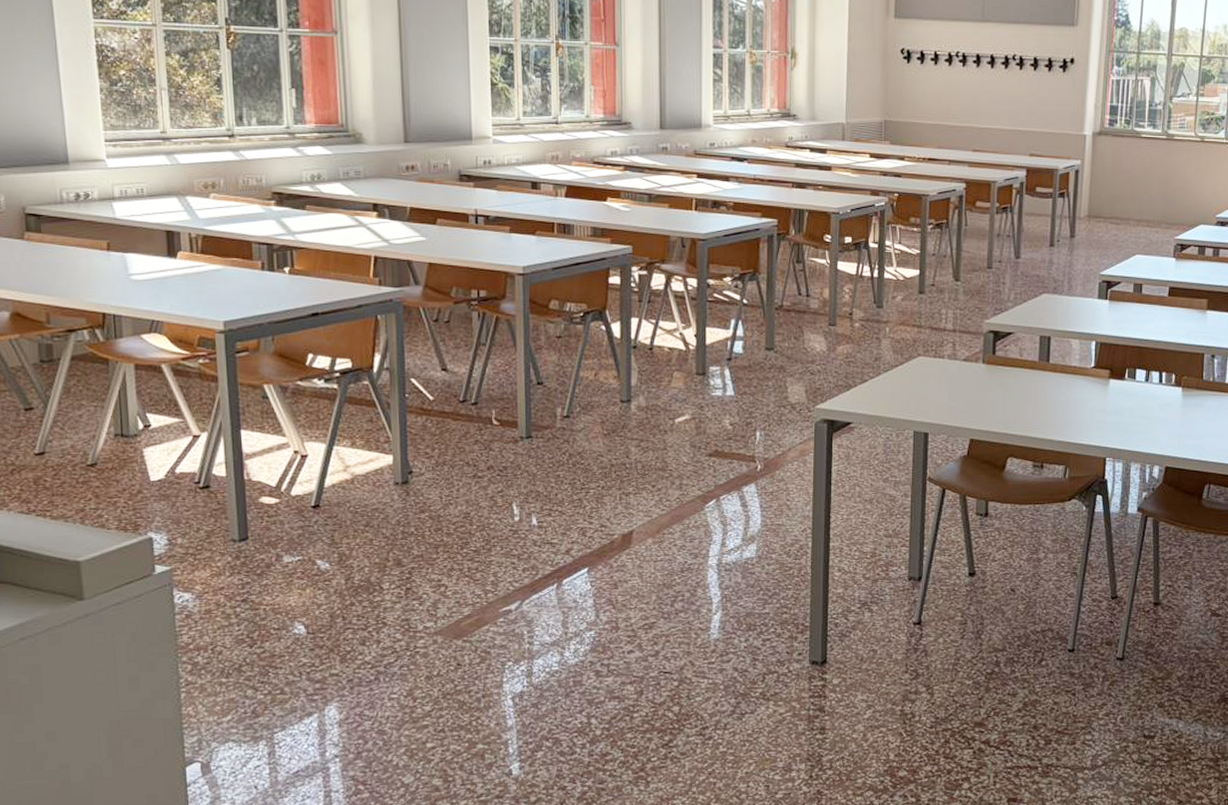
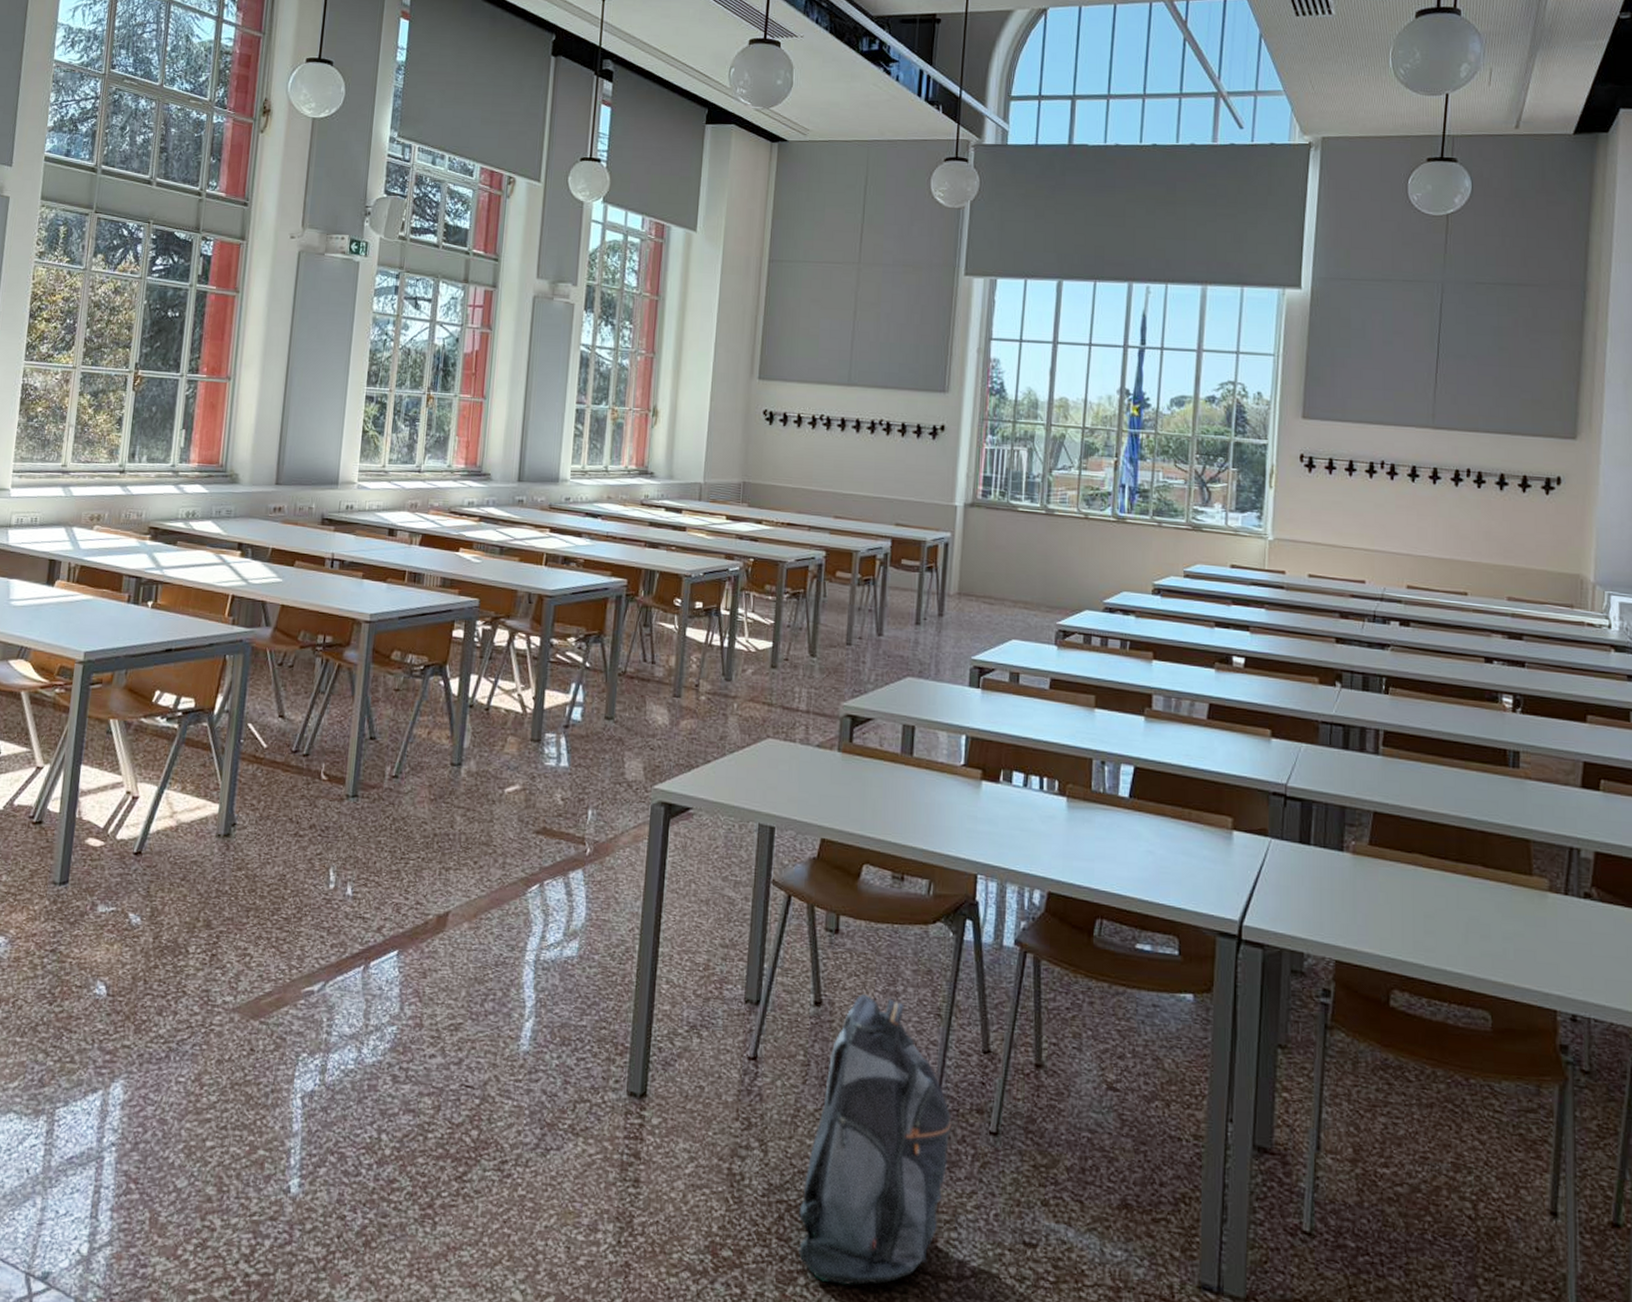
backpack: none [962,563,1086,785] -> present [799,995,951,1286]

